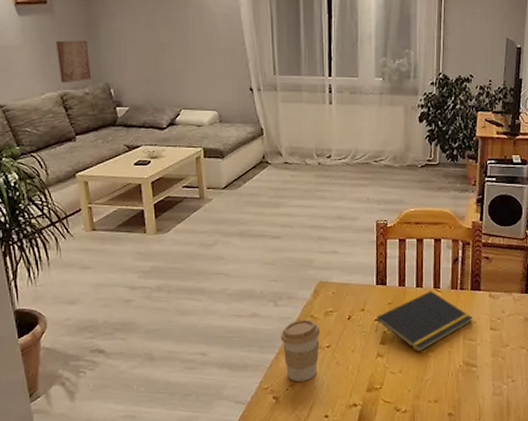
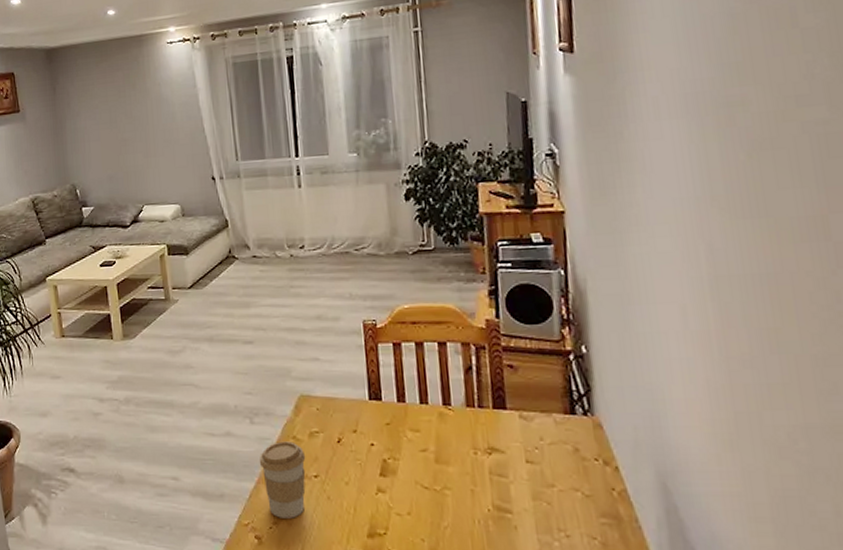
wall art: present [56,40,92,84] -> none [28,143,60,188]
notepad: present [375,291,473,352] -> none [372,409,499,489]

